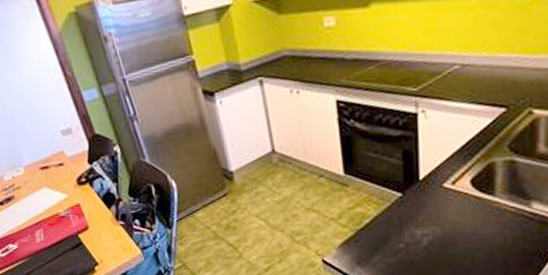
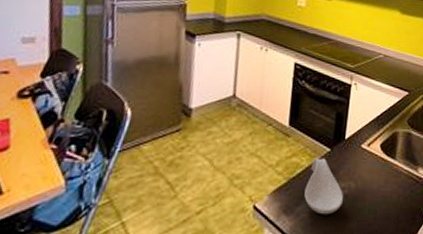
spoon rest: none [378,204,429,263] -> present [304,158,344,214]

